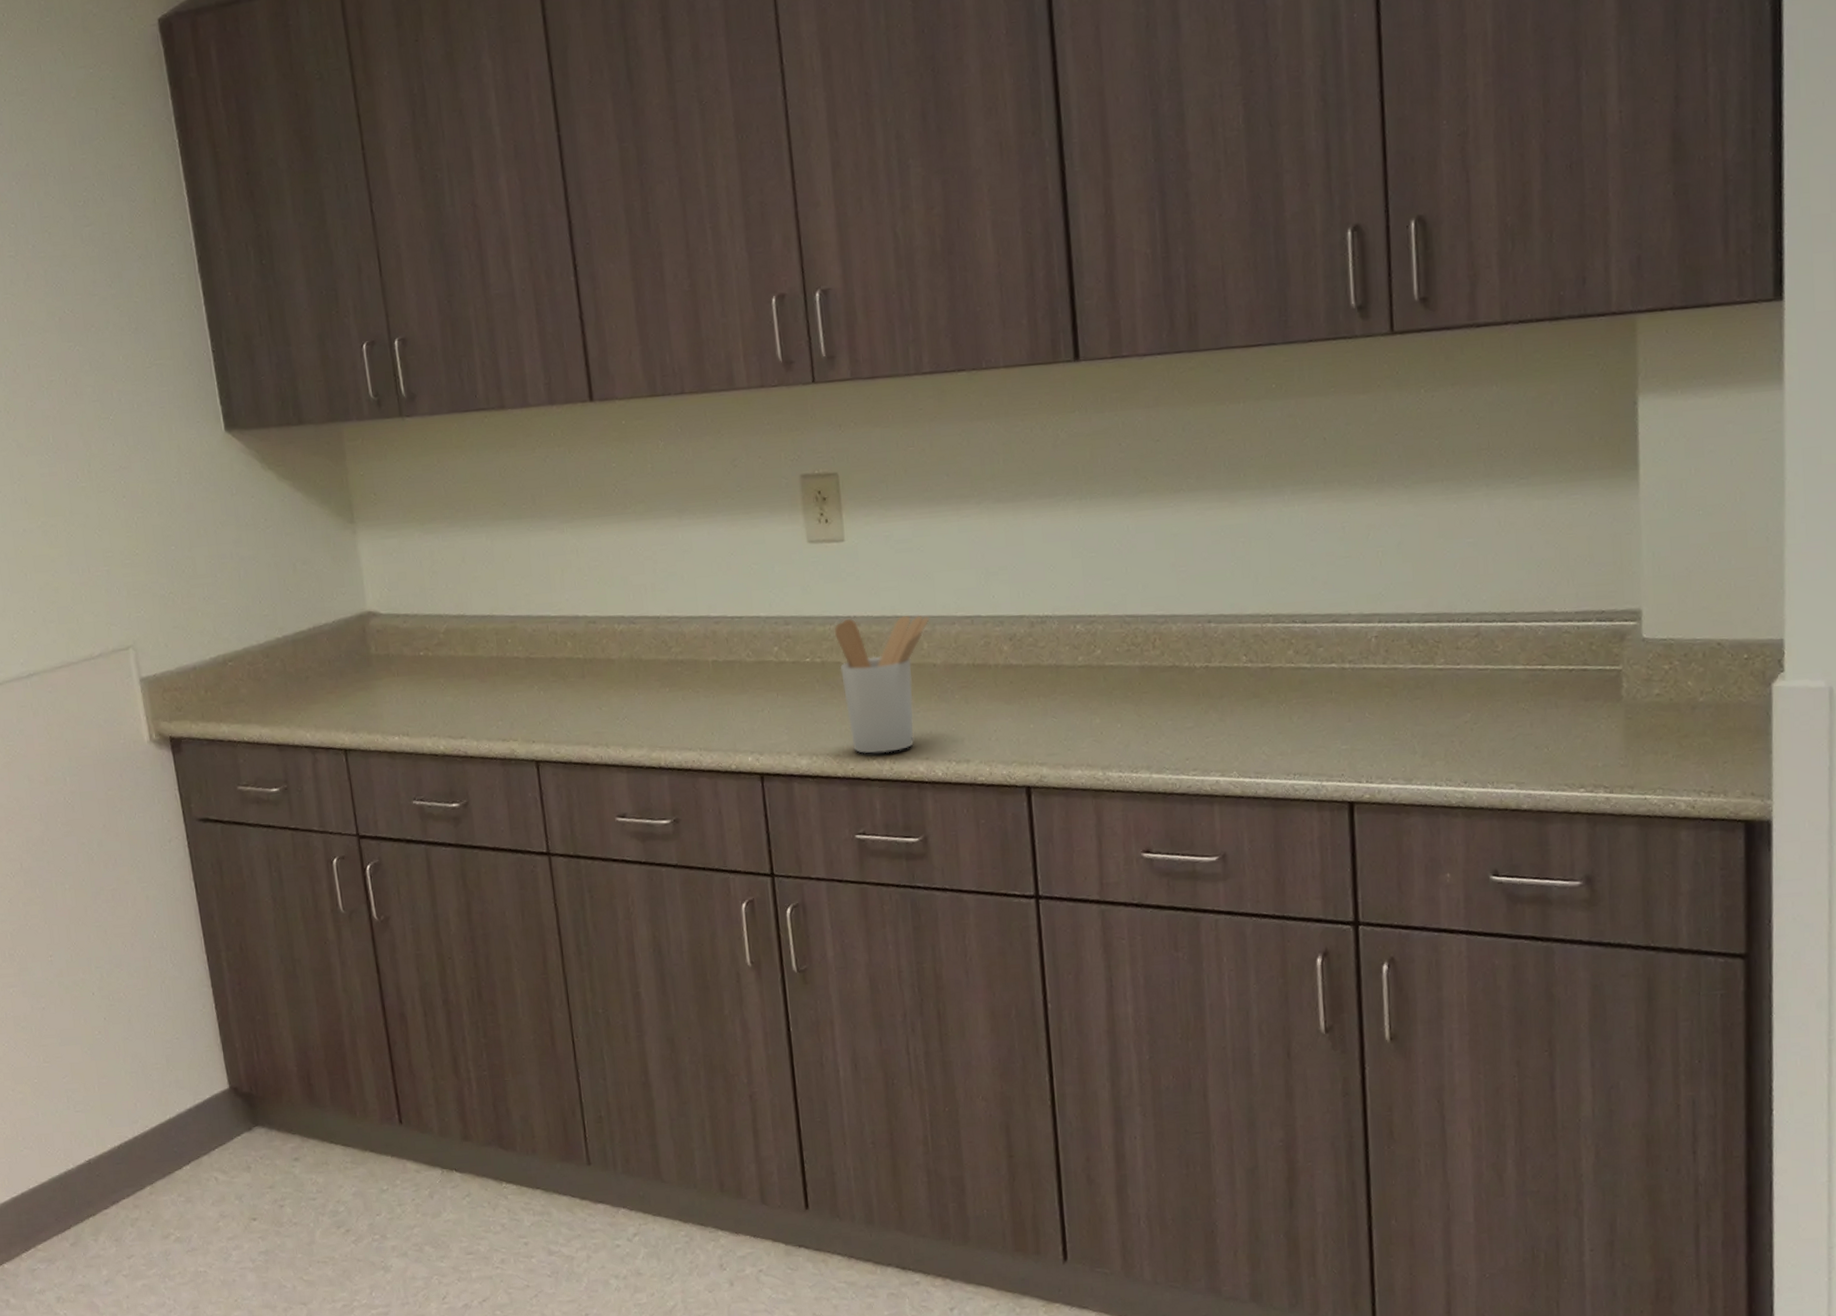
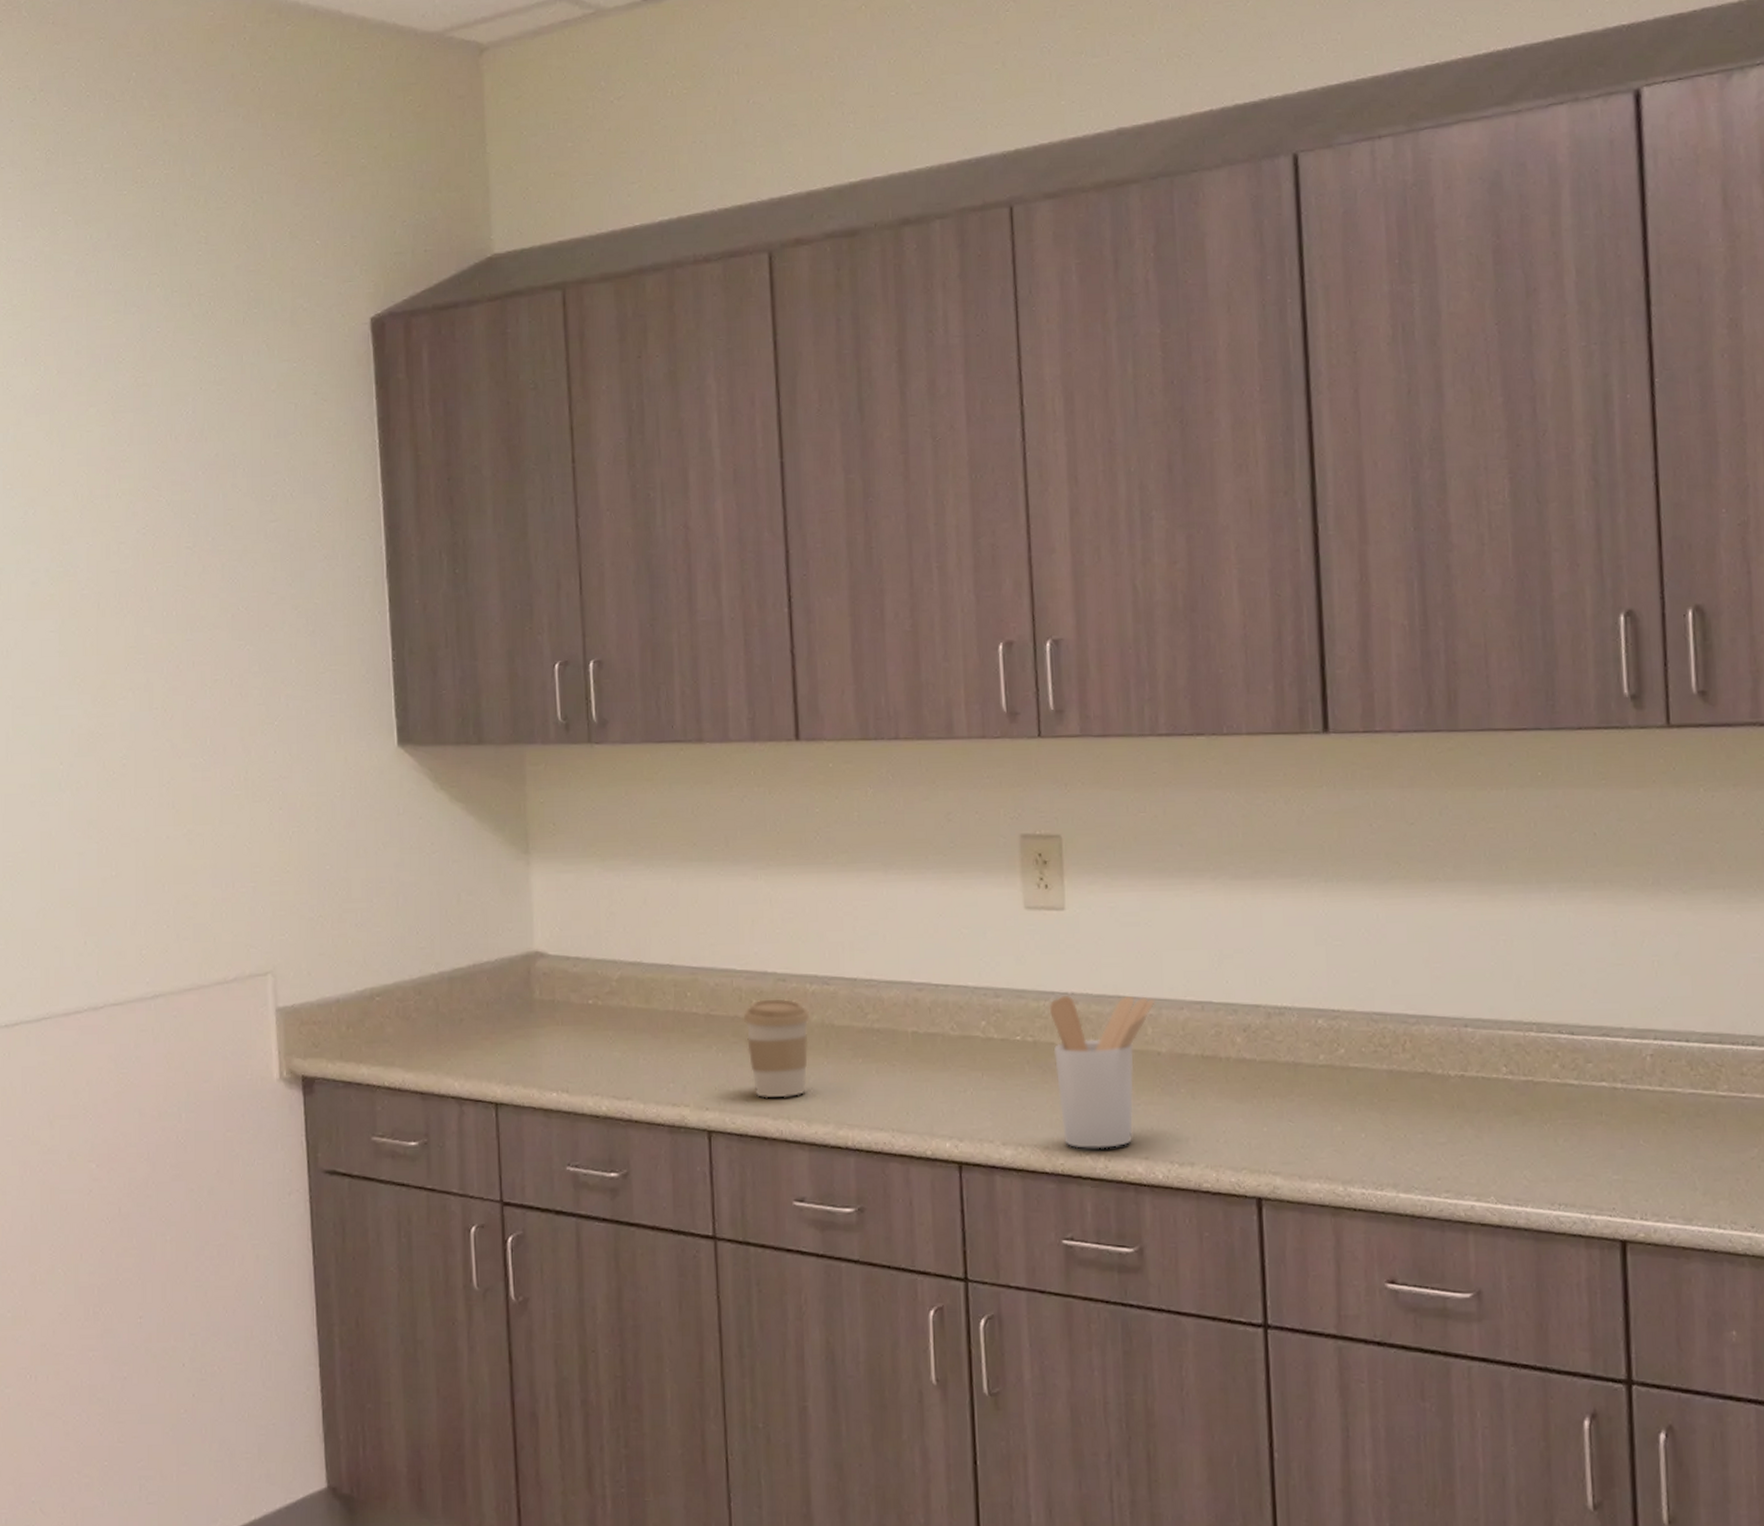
coffee cup: none [559,639,621,729] -> present [743,998,810,1098]

